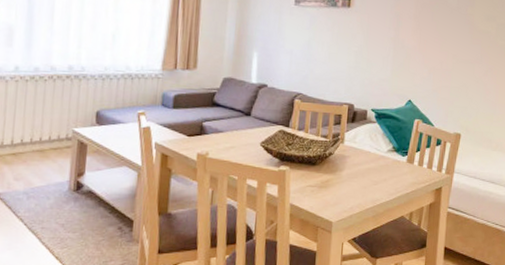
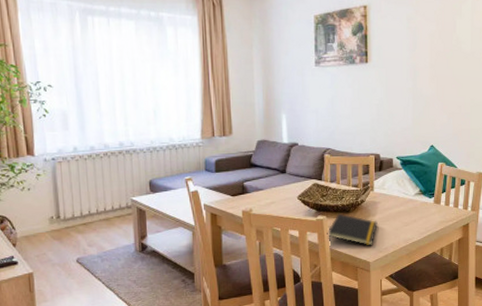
notepad: none [288,165,345,204] -> present [327,213,378,246]

